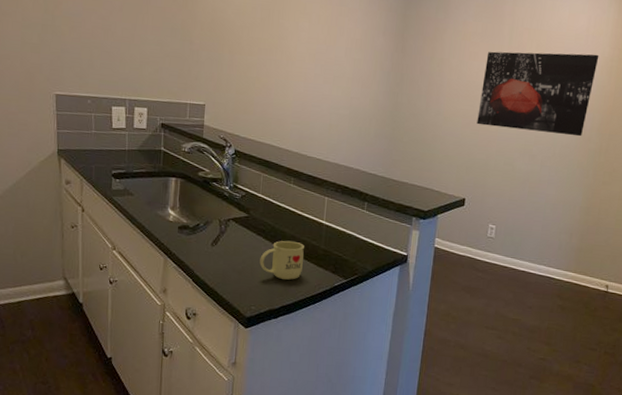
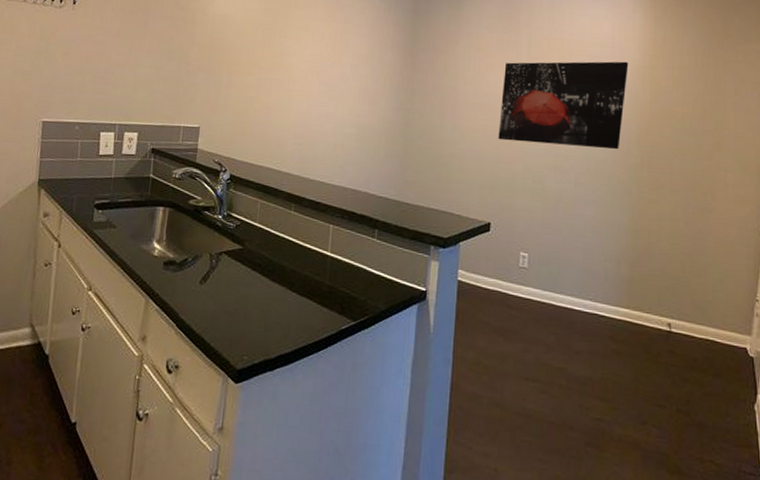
mug: present [259,240,304,280] -> none [254,276,306,323]

